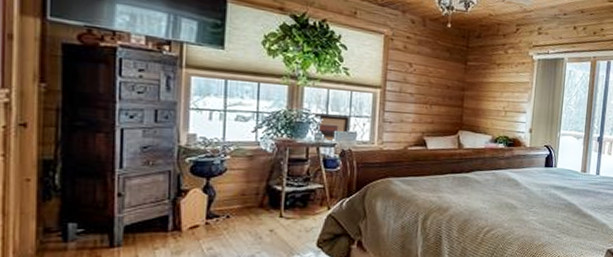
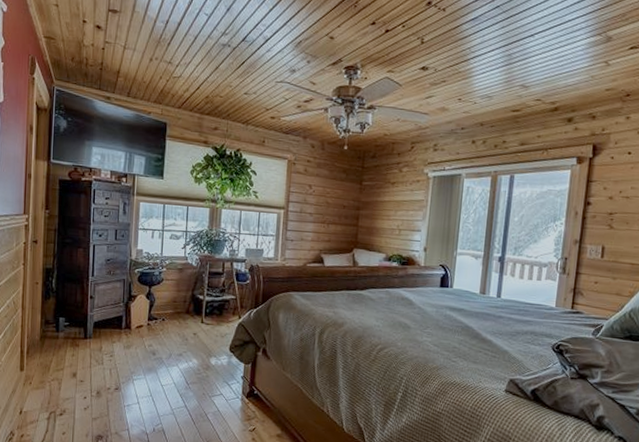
picture frame: present [313,113,351,140] -> none [228,232,259,257]

